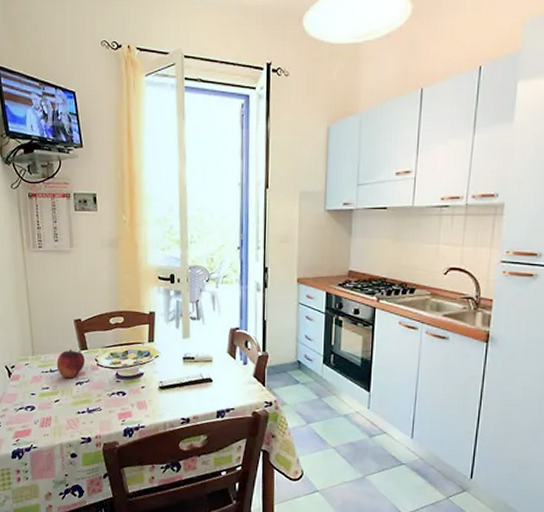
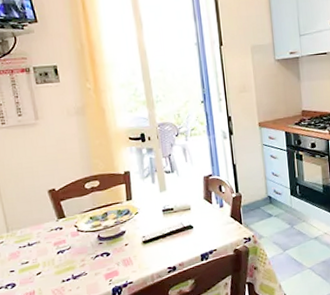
fruit: present [56,350,85,379] -> none [34,220,64,250]

